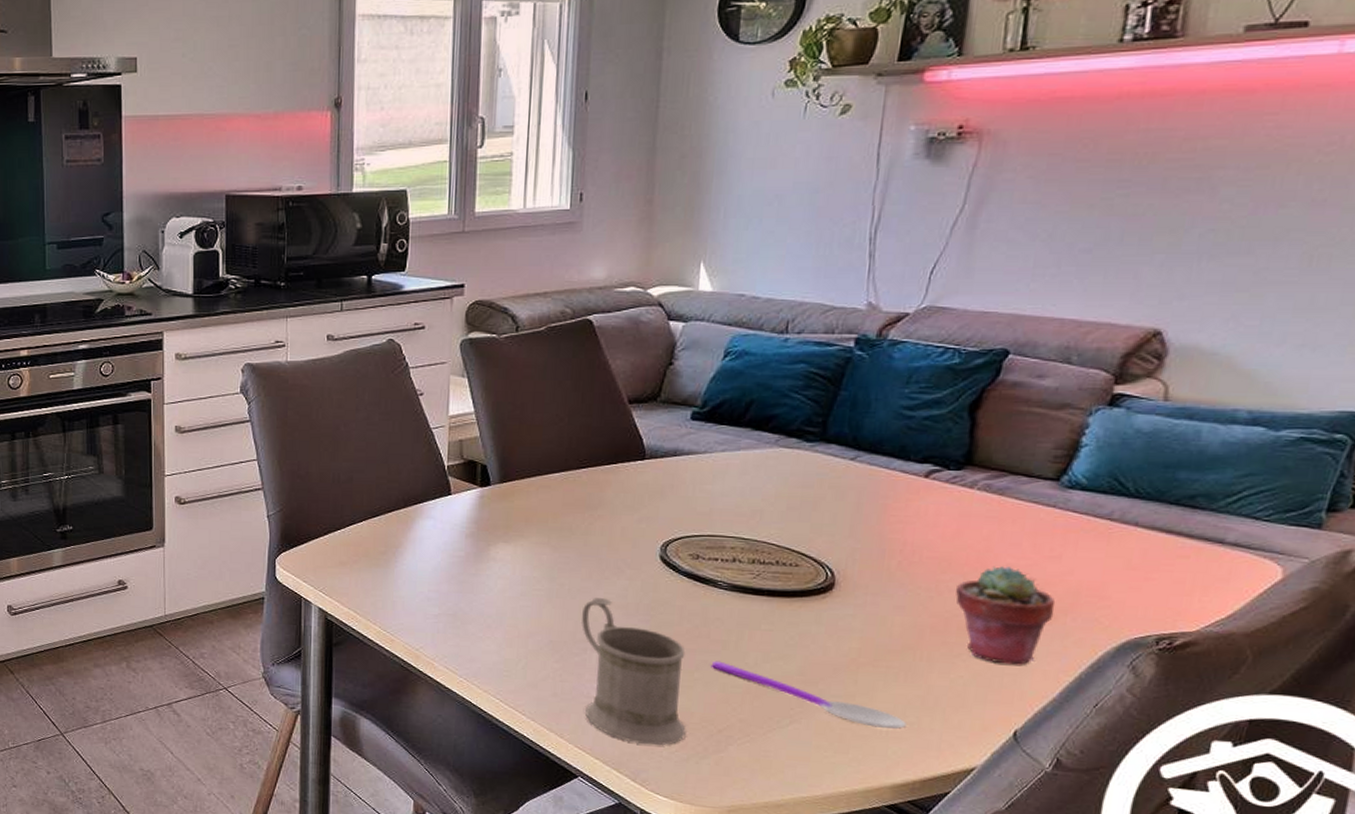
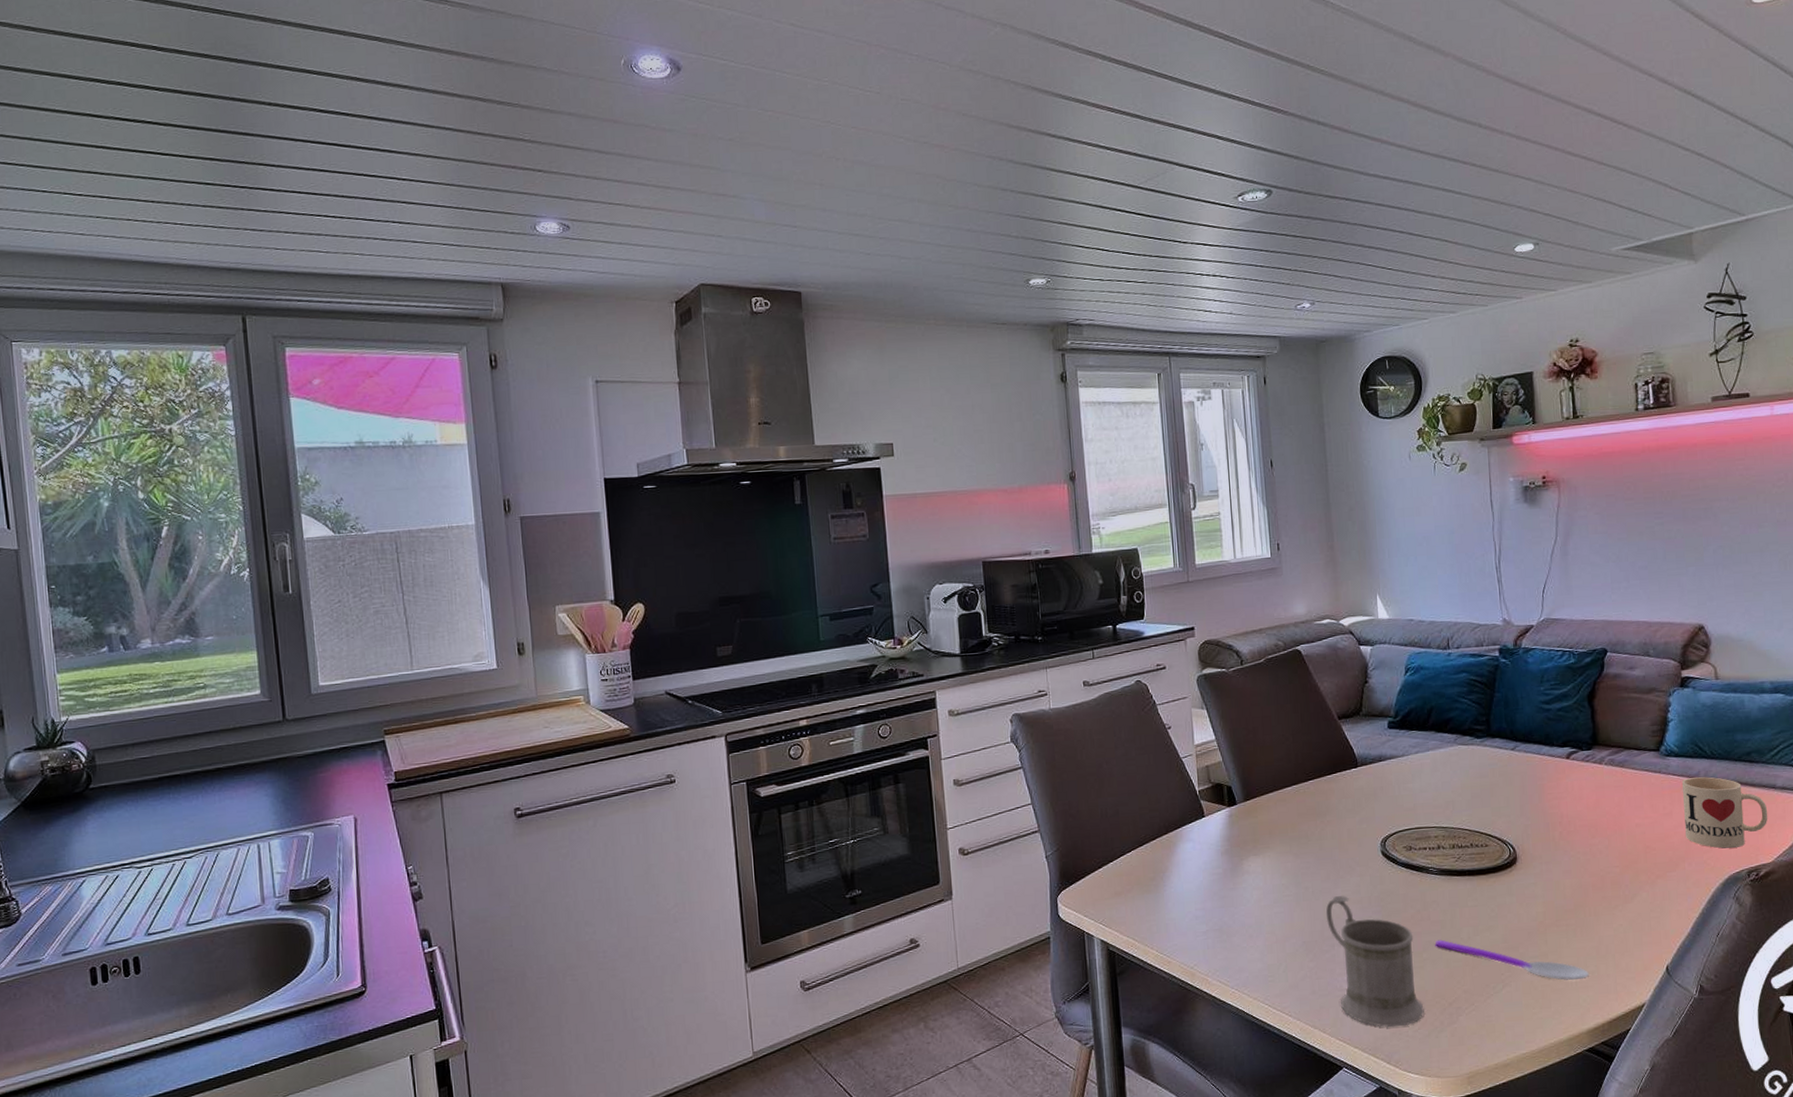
potted succulent: present [956,566,1055,665] -> none [1605,826,1676,910]
mug: none [1075,518,1205,608] -> present [1681,777,1768,849]

